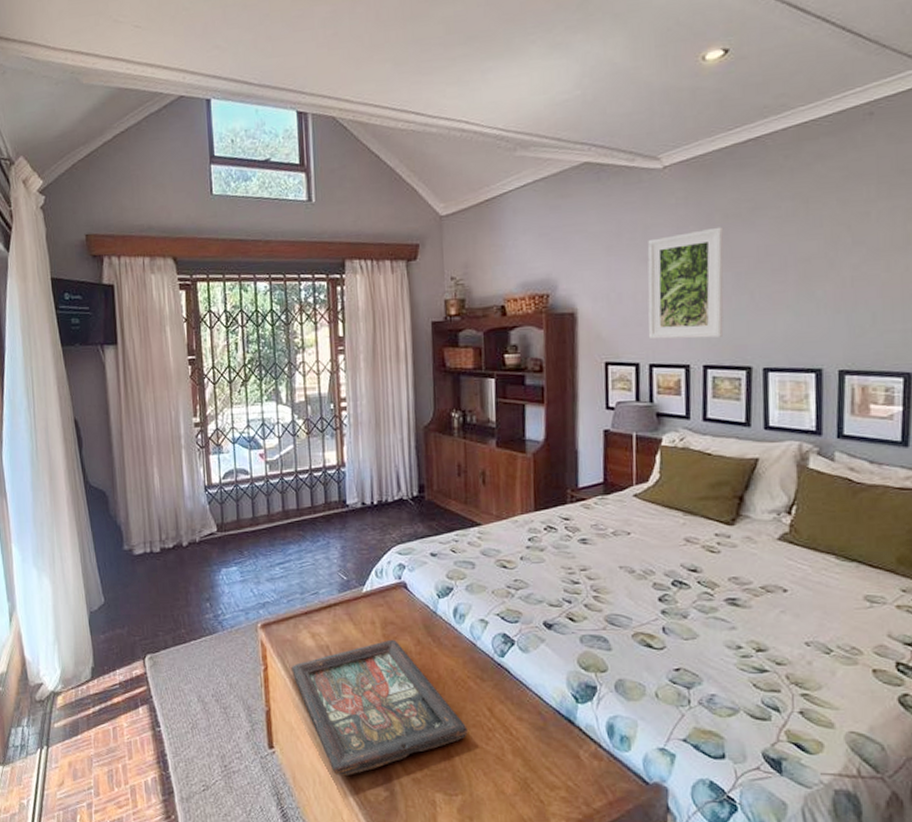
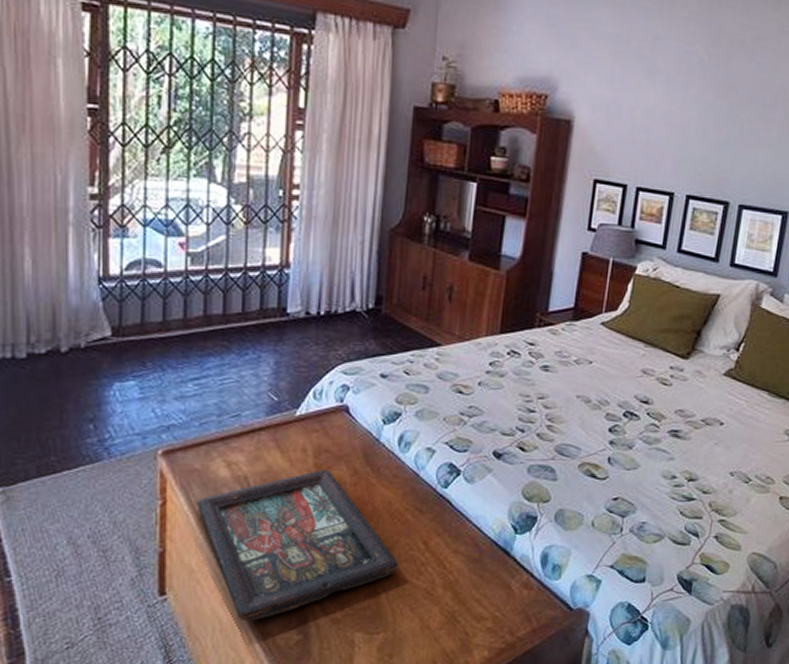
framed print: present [647,226,724,340] -> none [640,51,728,169]

